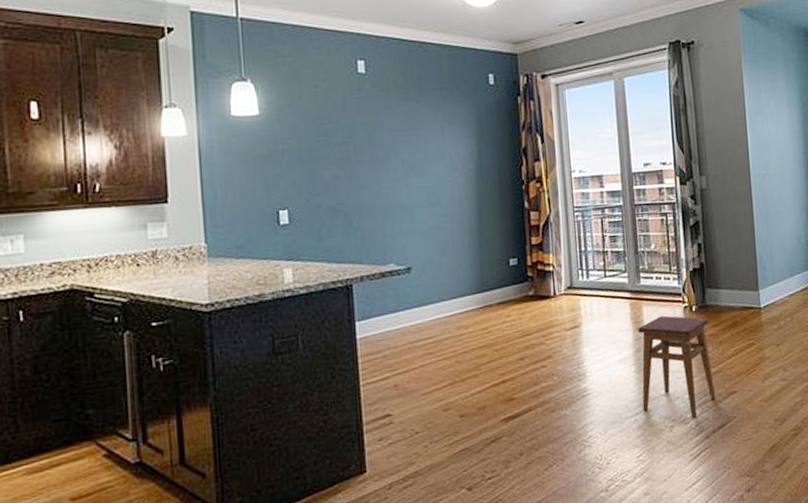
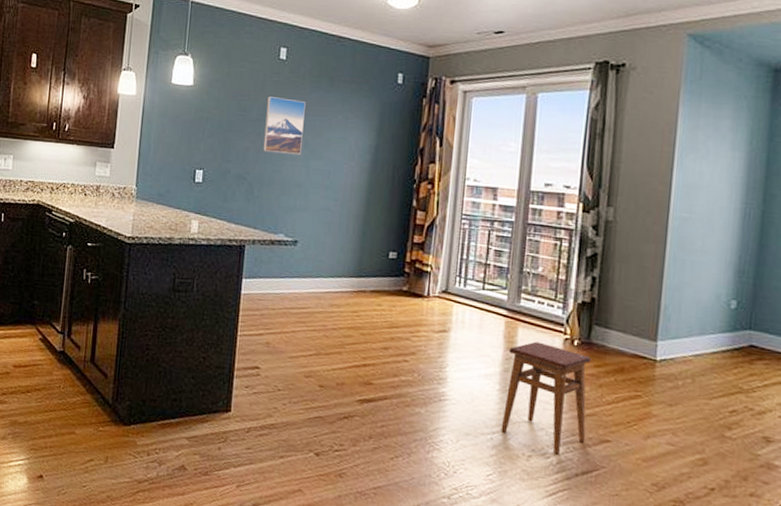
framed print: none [351,115,399,177] -> present [263,96,306,155]

